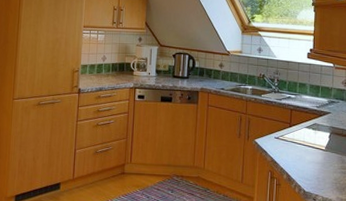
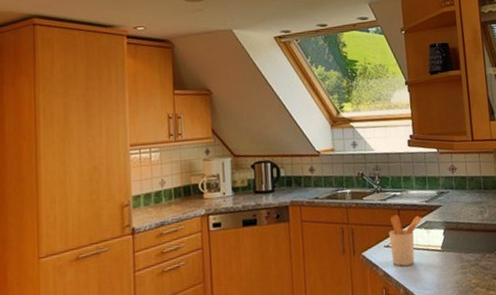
utensil holder: none [280,114,312,157] -> present [389,215,423,266]

